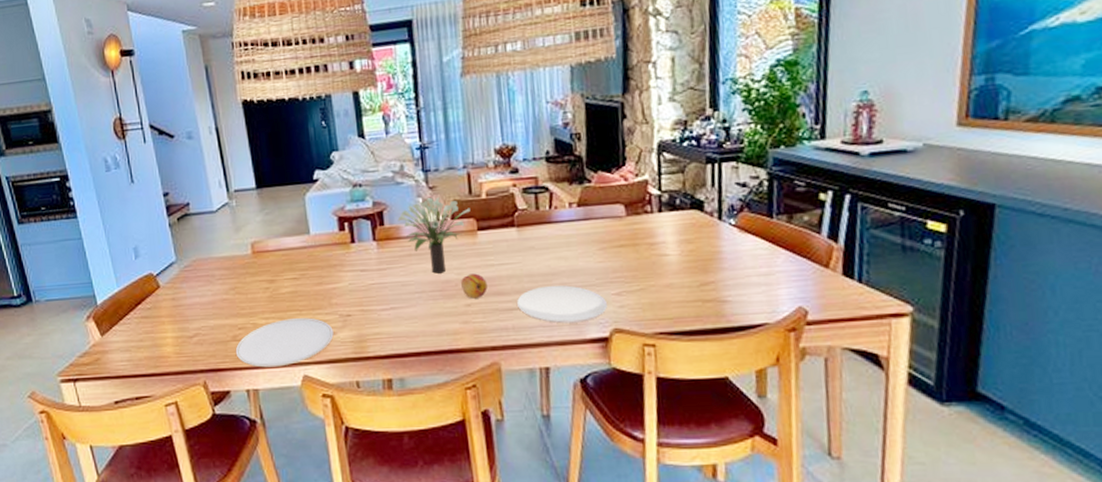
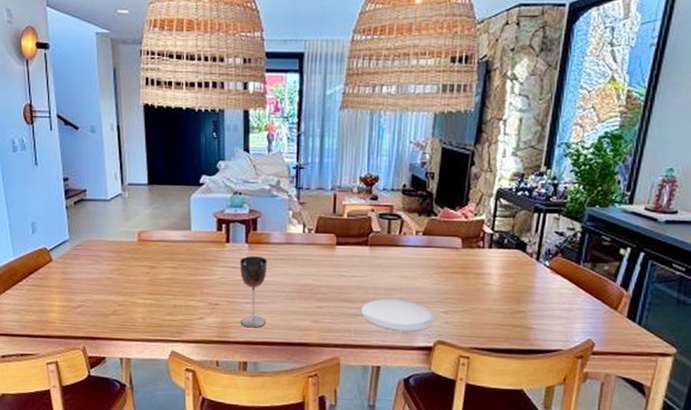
plate: present [235,318,334,368] -> none [114,301,202,341]
wineglass: none [369,254,408,338] -> present [239,255,268,328]
flower arrangement: present [397,197,470,274] -> none [269,212,332,278]
fruit: present [461,273,487,299] -> none [316,281,338,303]

